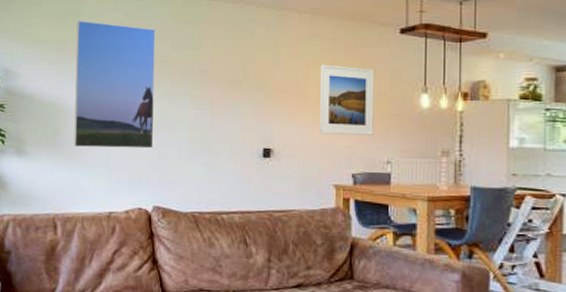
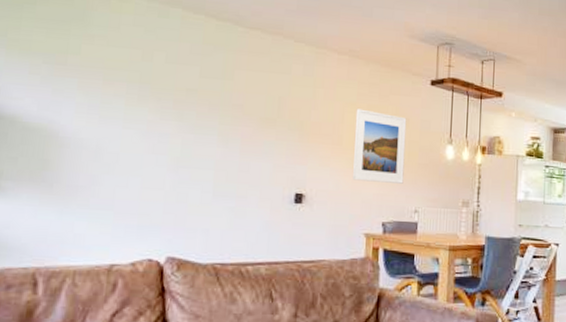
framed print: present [74,20,156,149] -> none [68,30,182,190]

